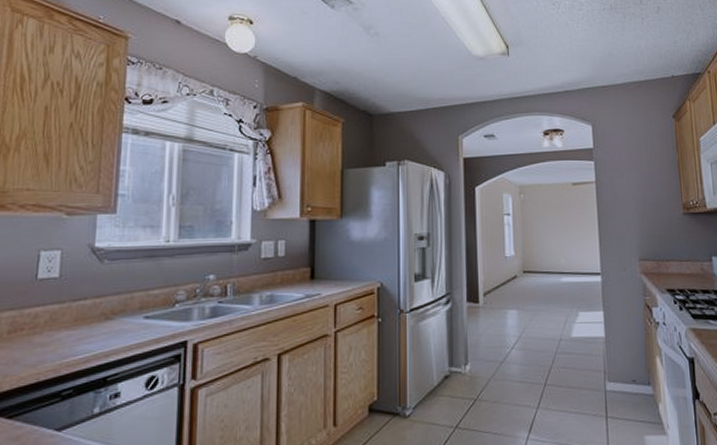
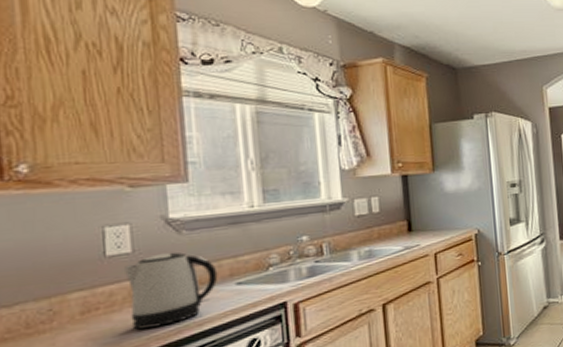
kettle: none [48,280,129,354] -> present [124,252,218,330]

